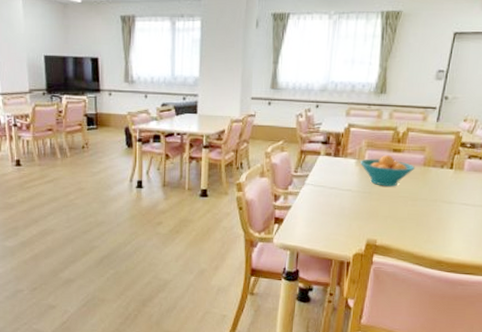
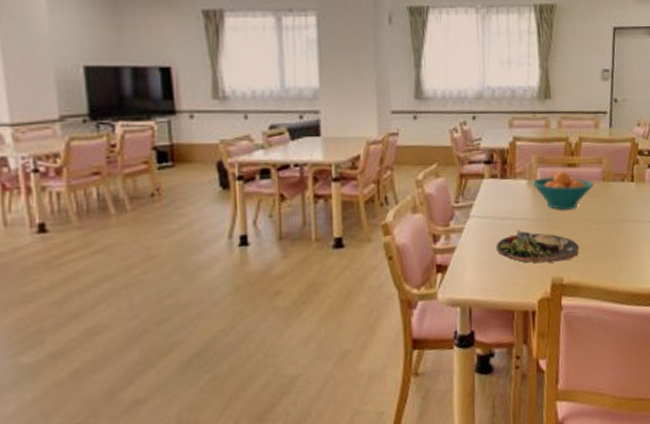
dinner plate: none [324,198,394,227] -> present [497,229,579,263]

